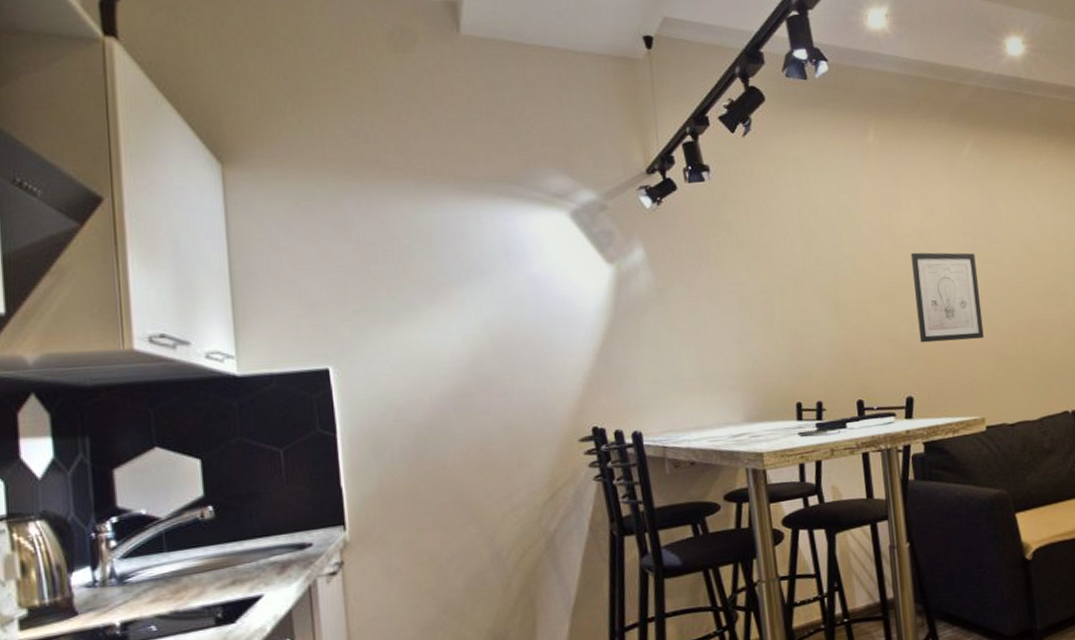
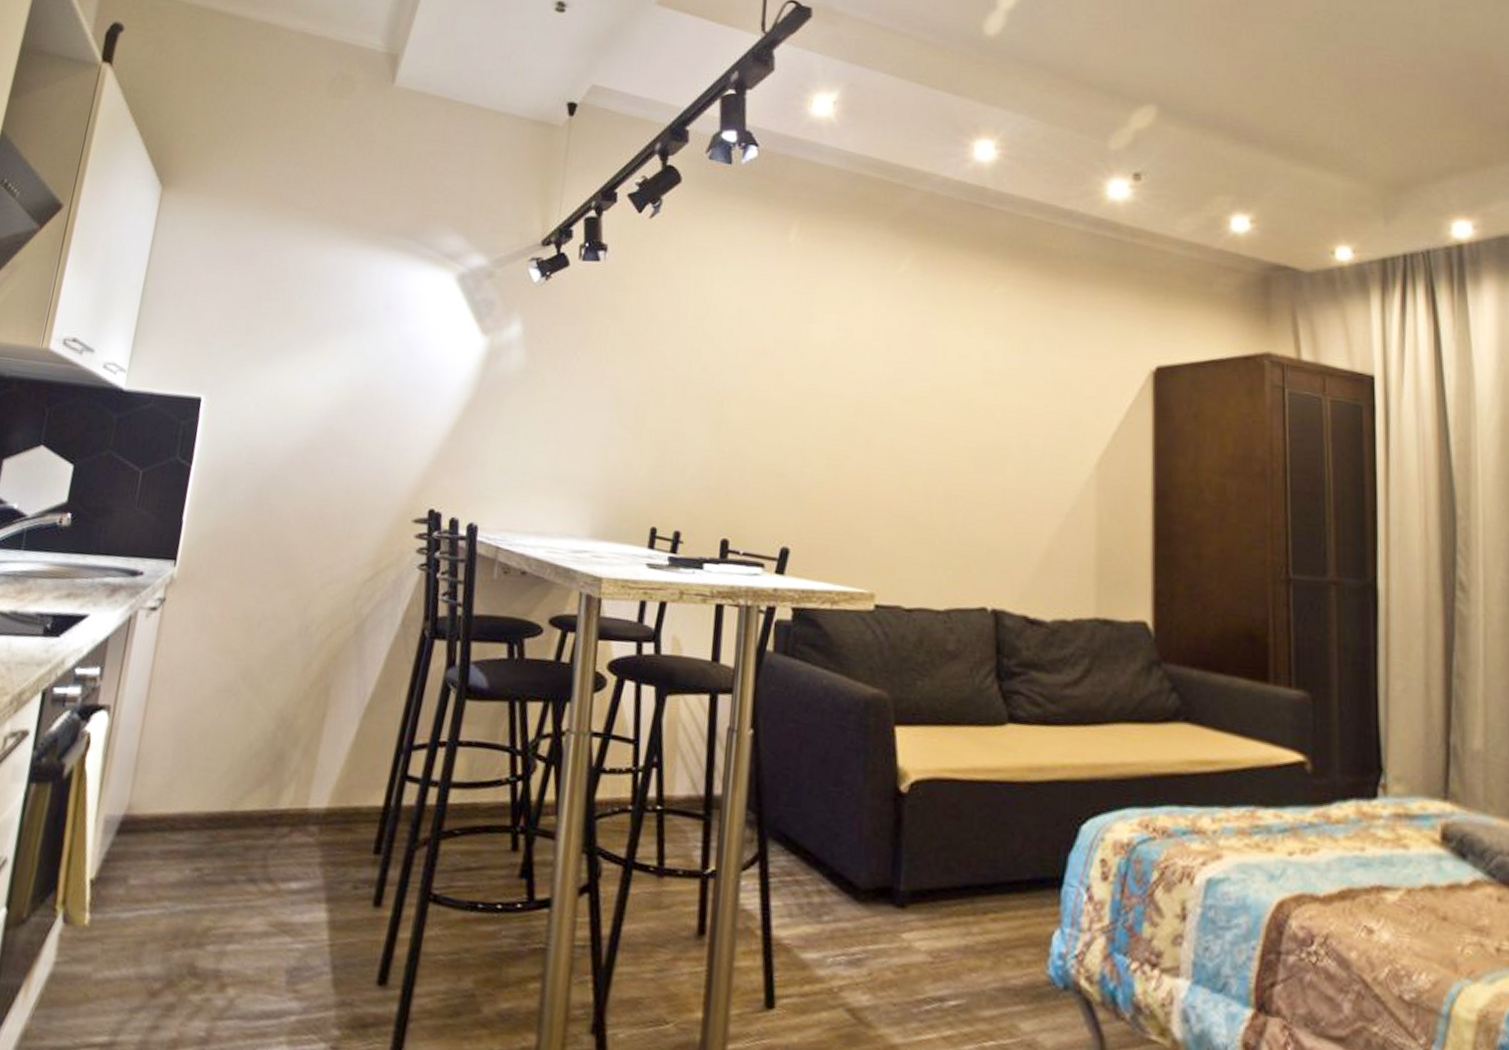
wall art: present [910,252,984,343] -> none [809,375,895,493]

